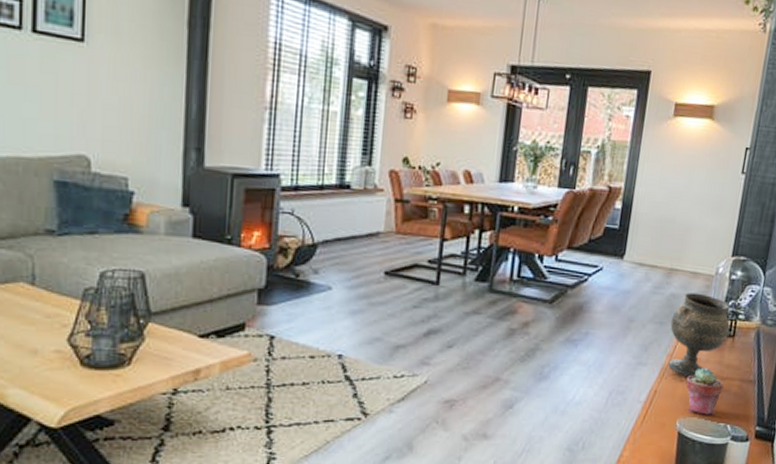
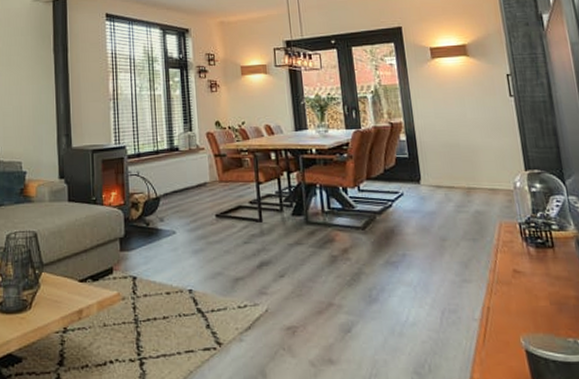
goblet: present [668,292,730,377] -> none [482,208,547,292]
potted succulent: present [685,368,724,415] -> none [516,281,560,331]

